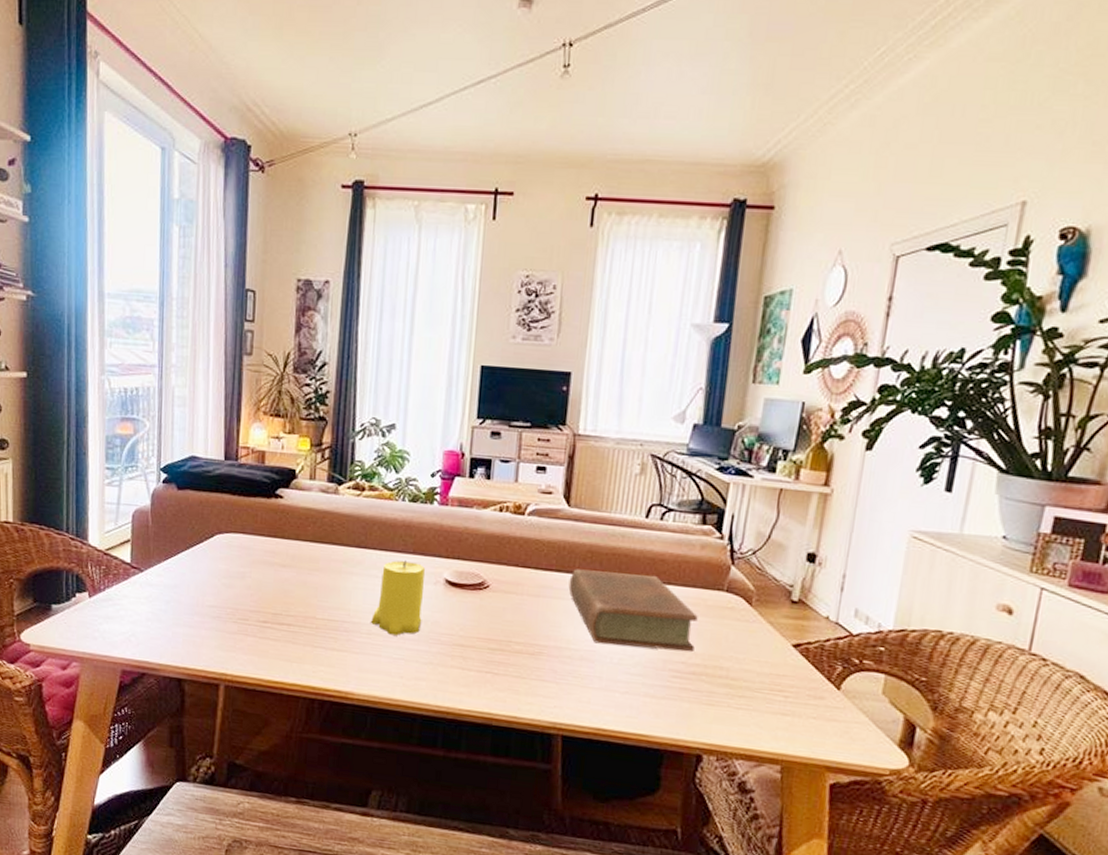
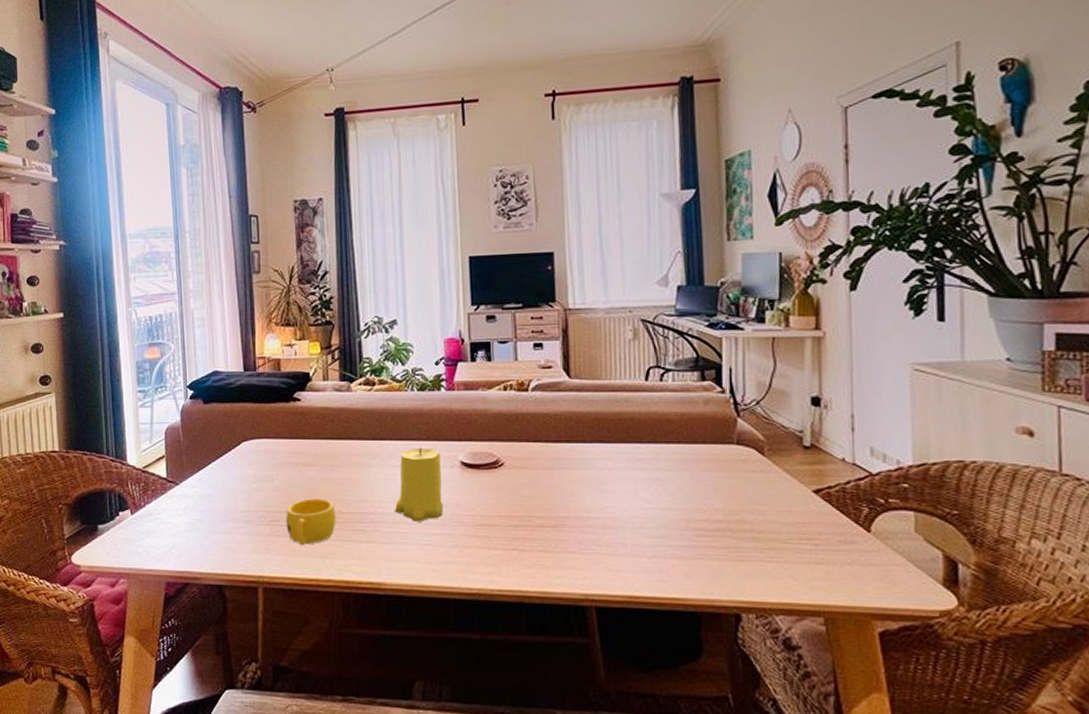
cup: none [255,600,309,647] -> present [286,498,336,545]
book: present [568,569,698,653] -> none [580,437,714,510]

